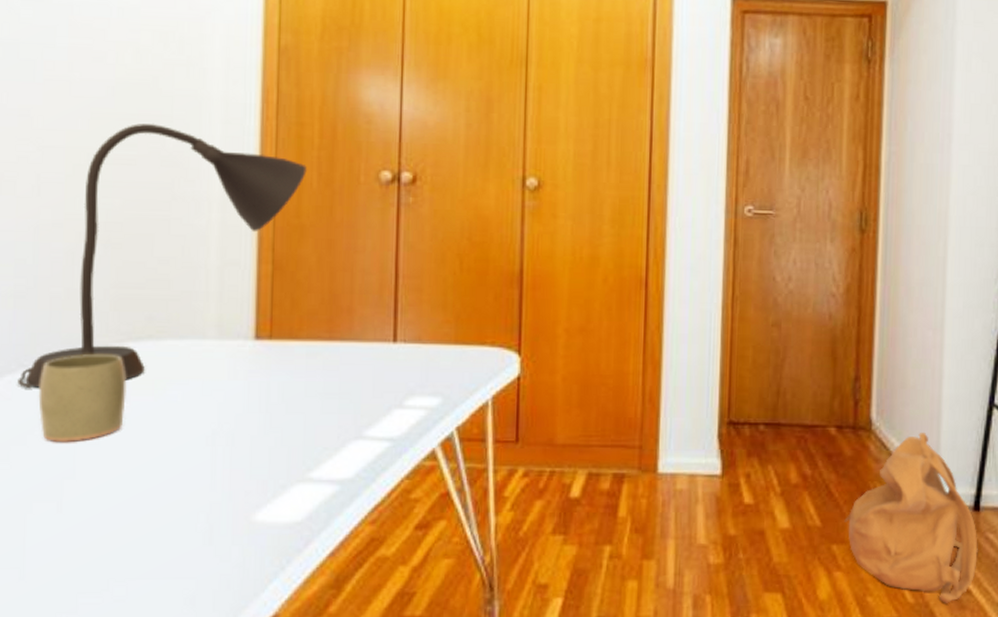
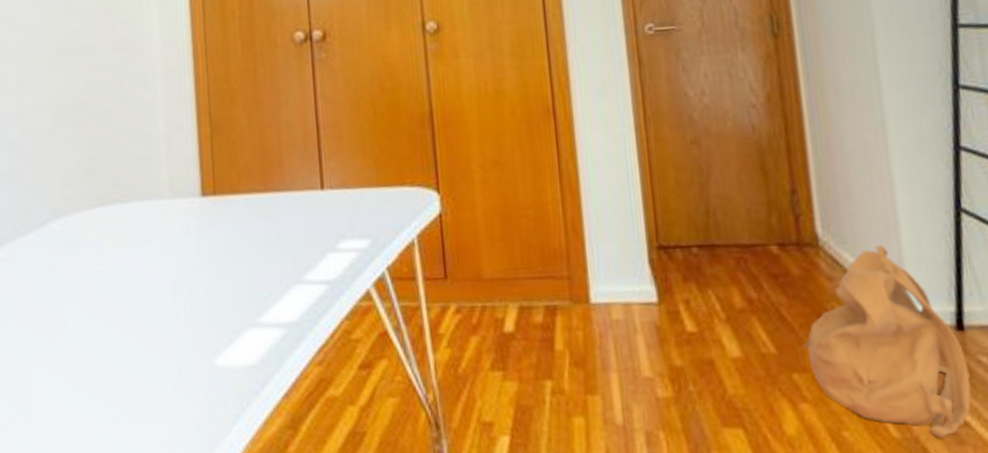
desk lamp: present [17,123,307,388] -> none [16,14,231,253]
mug: present [38,353,127,443] -> none [33,218,101,300]

